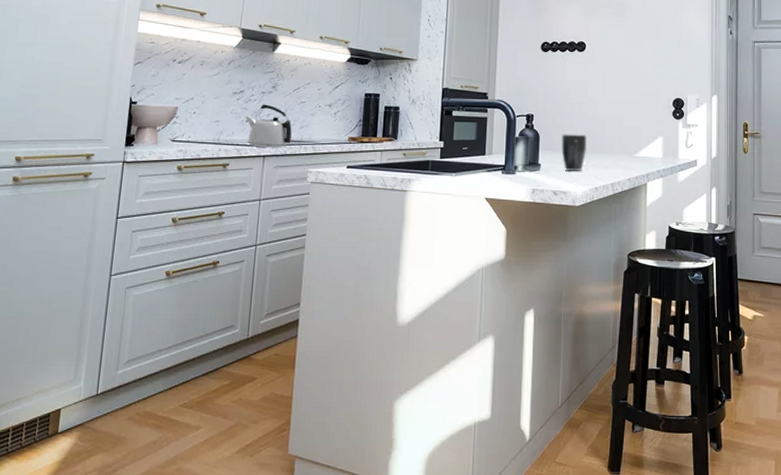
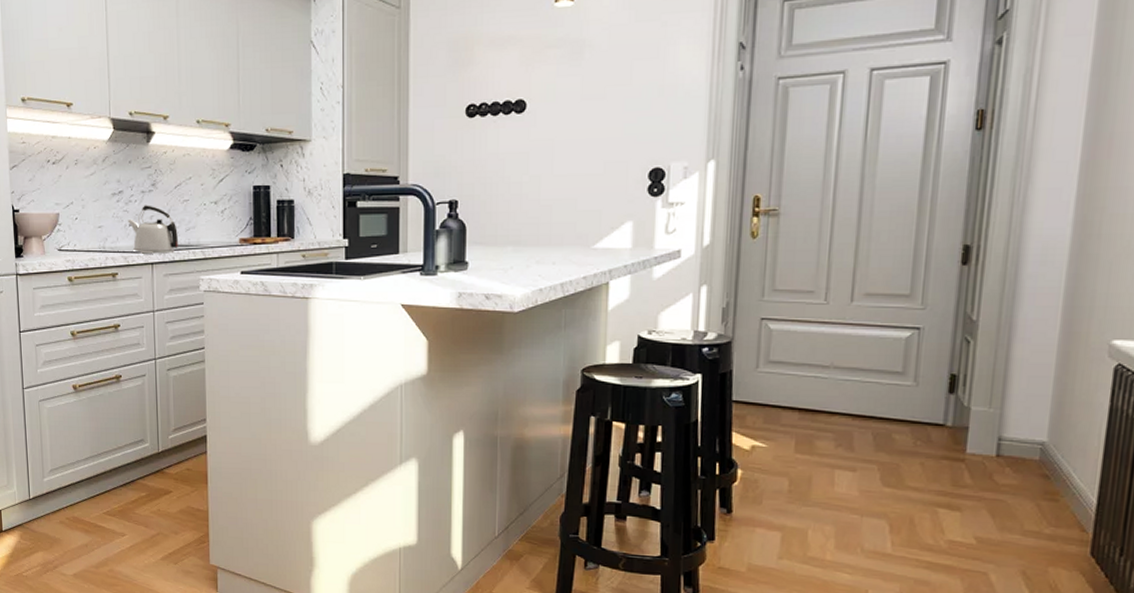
mug: present [561,134,588,171] -> none [494,223,529,269]

